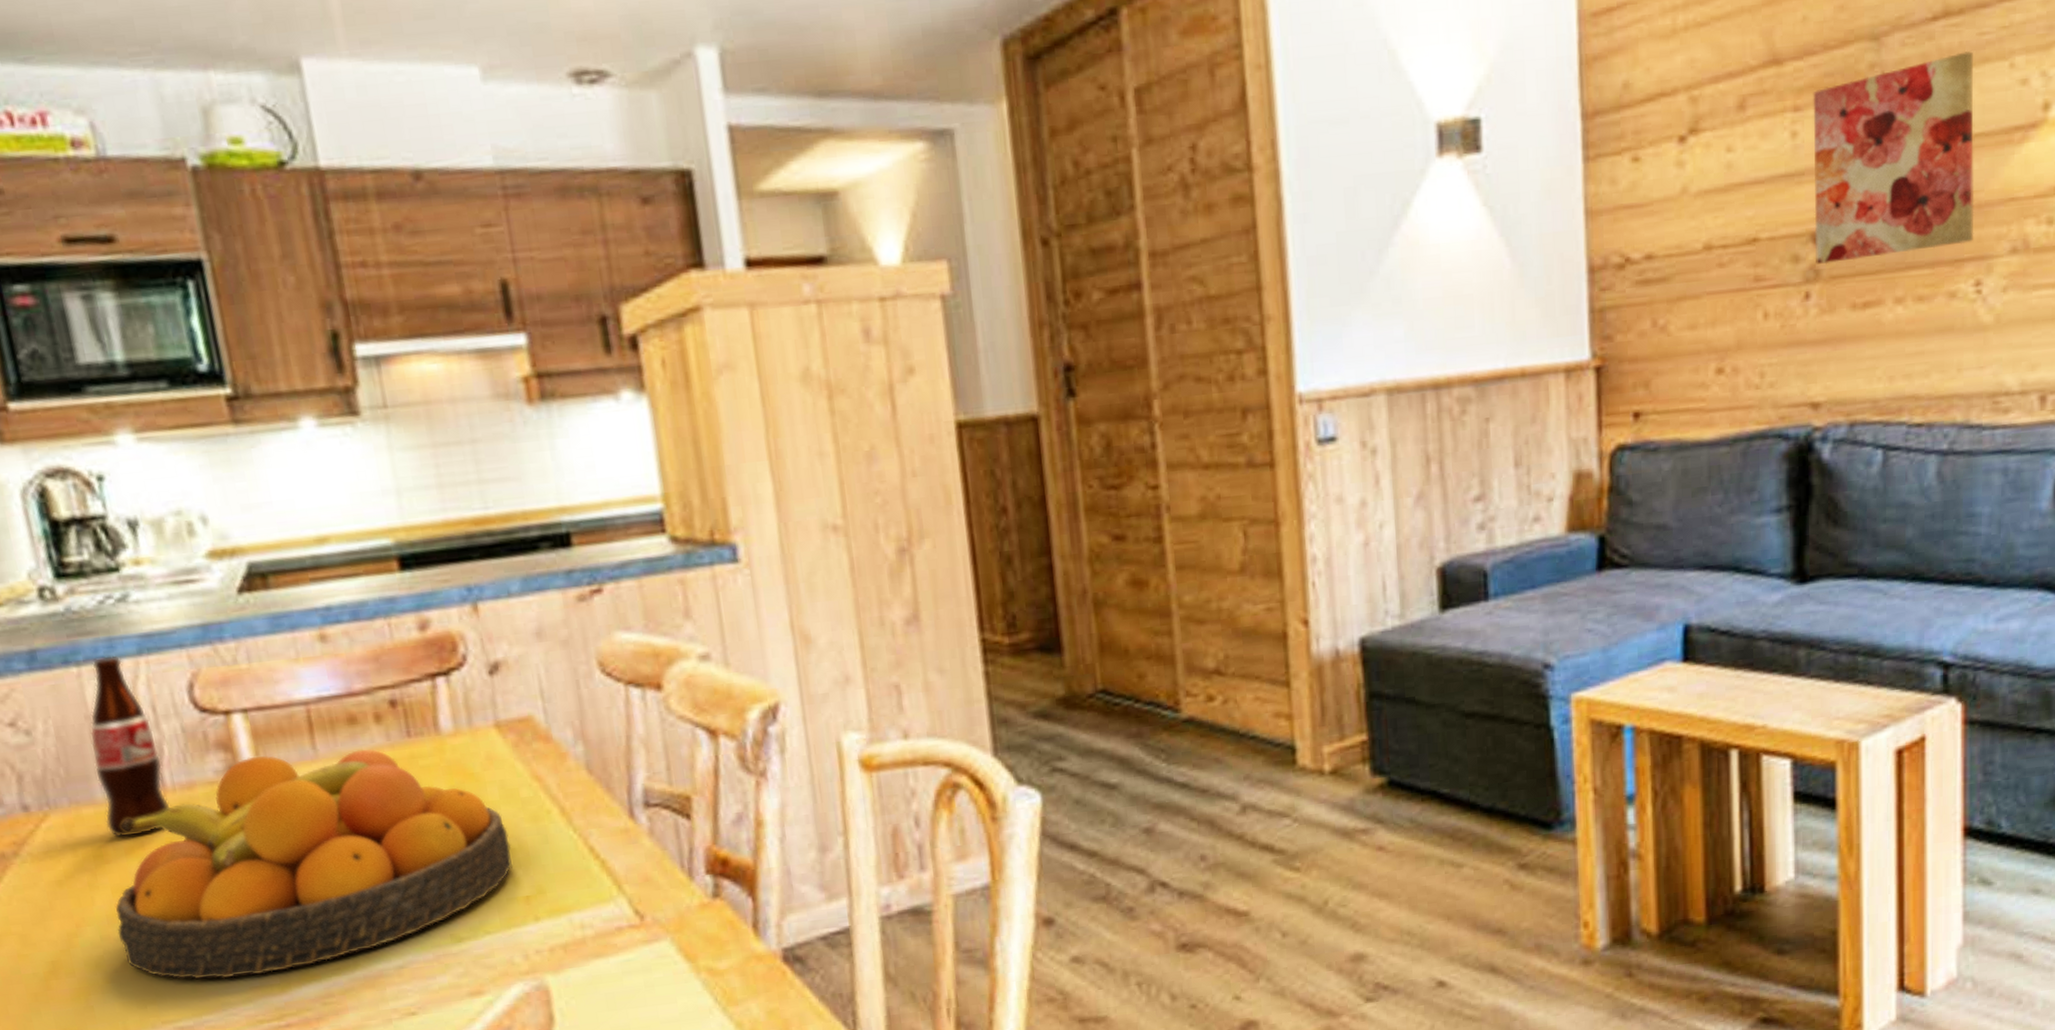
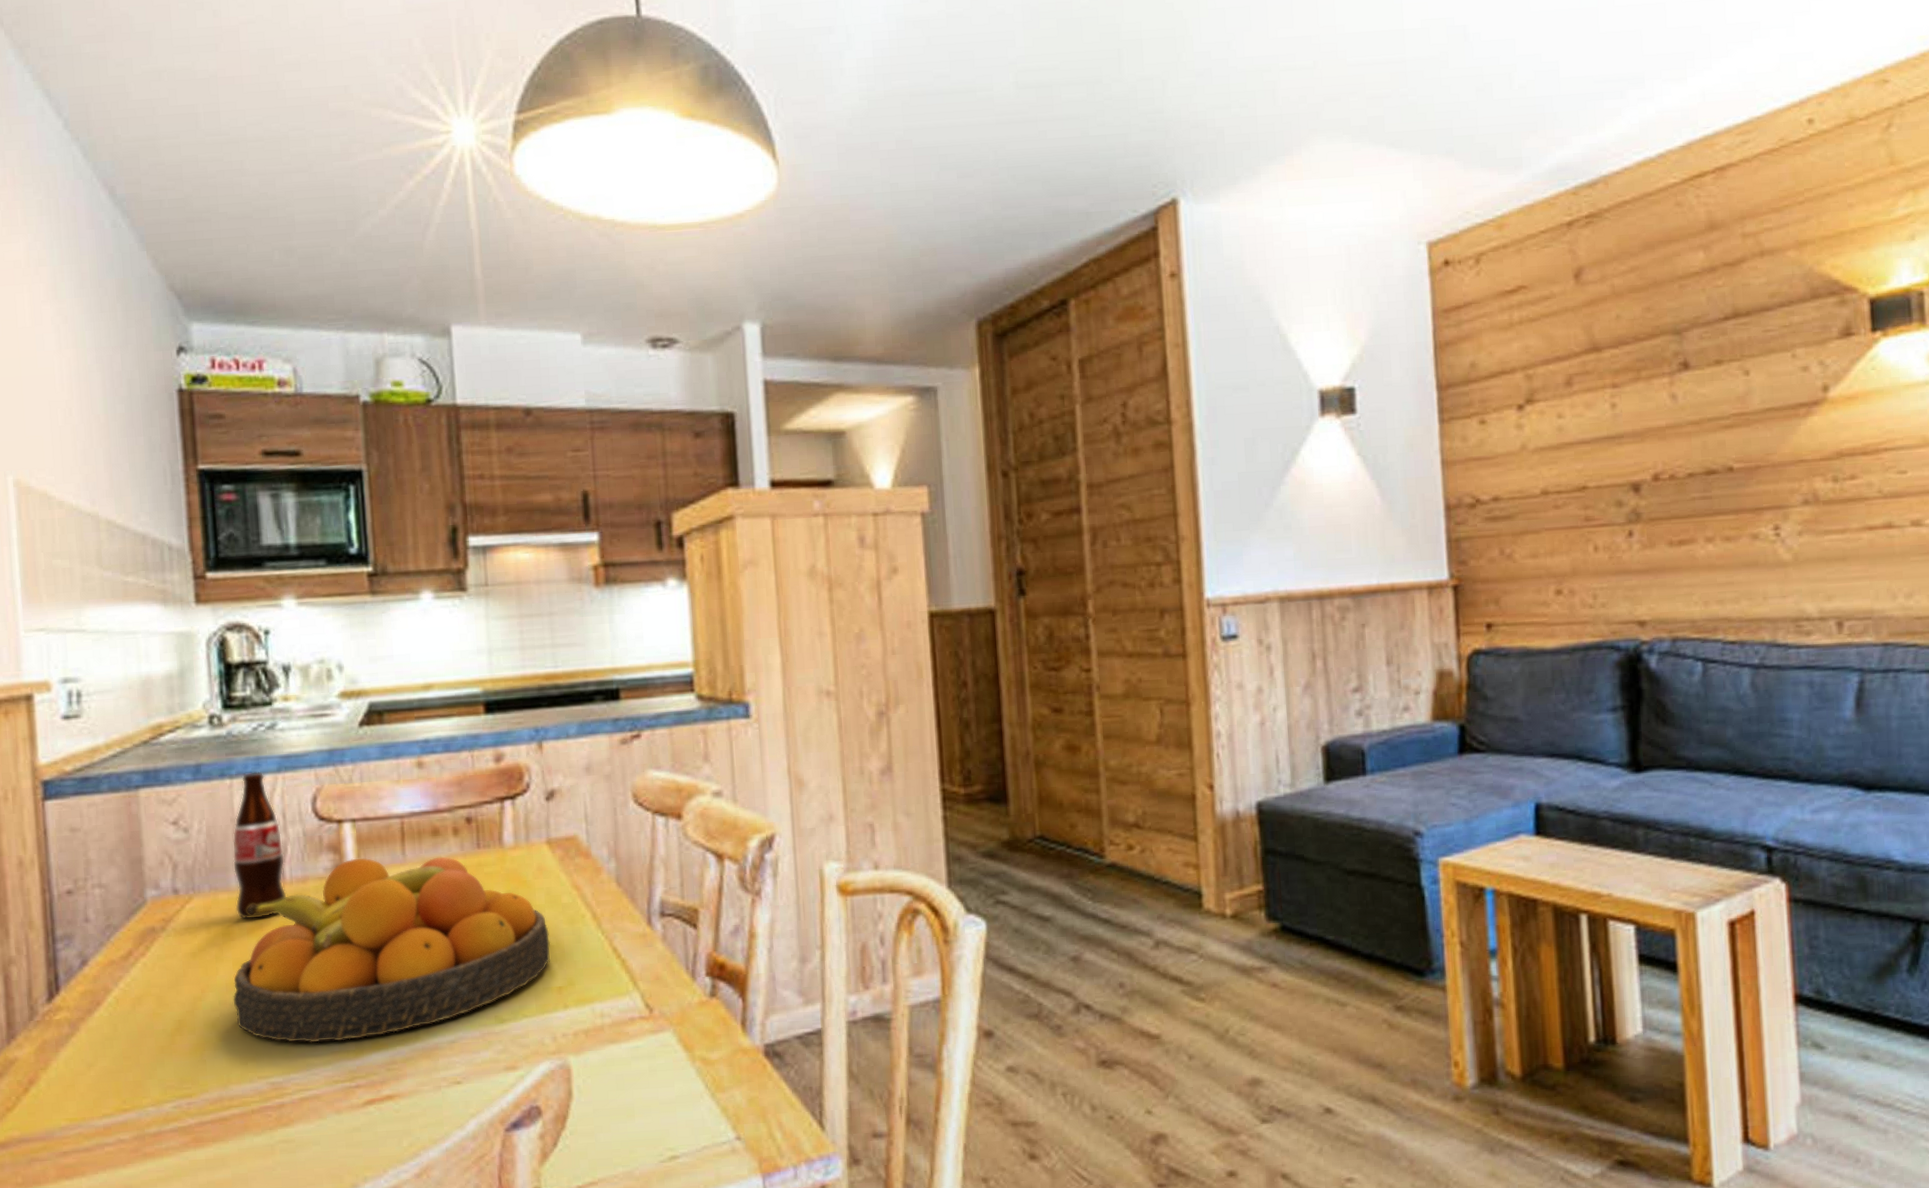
wall art: present [1813,51,1974,265] -> none [1627,344,1771,509]

